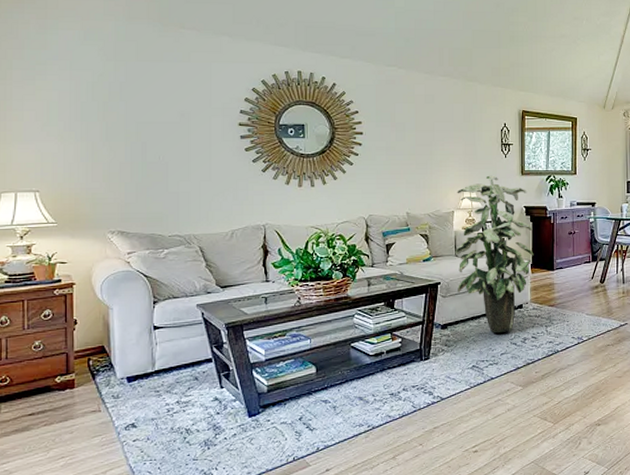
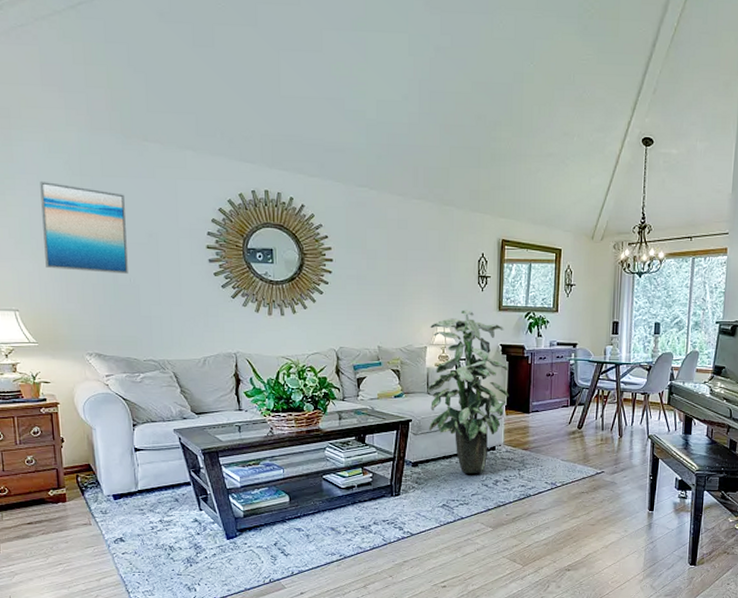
wall art: none [72,66,159,152] -> present [40,180,128,274]

